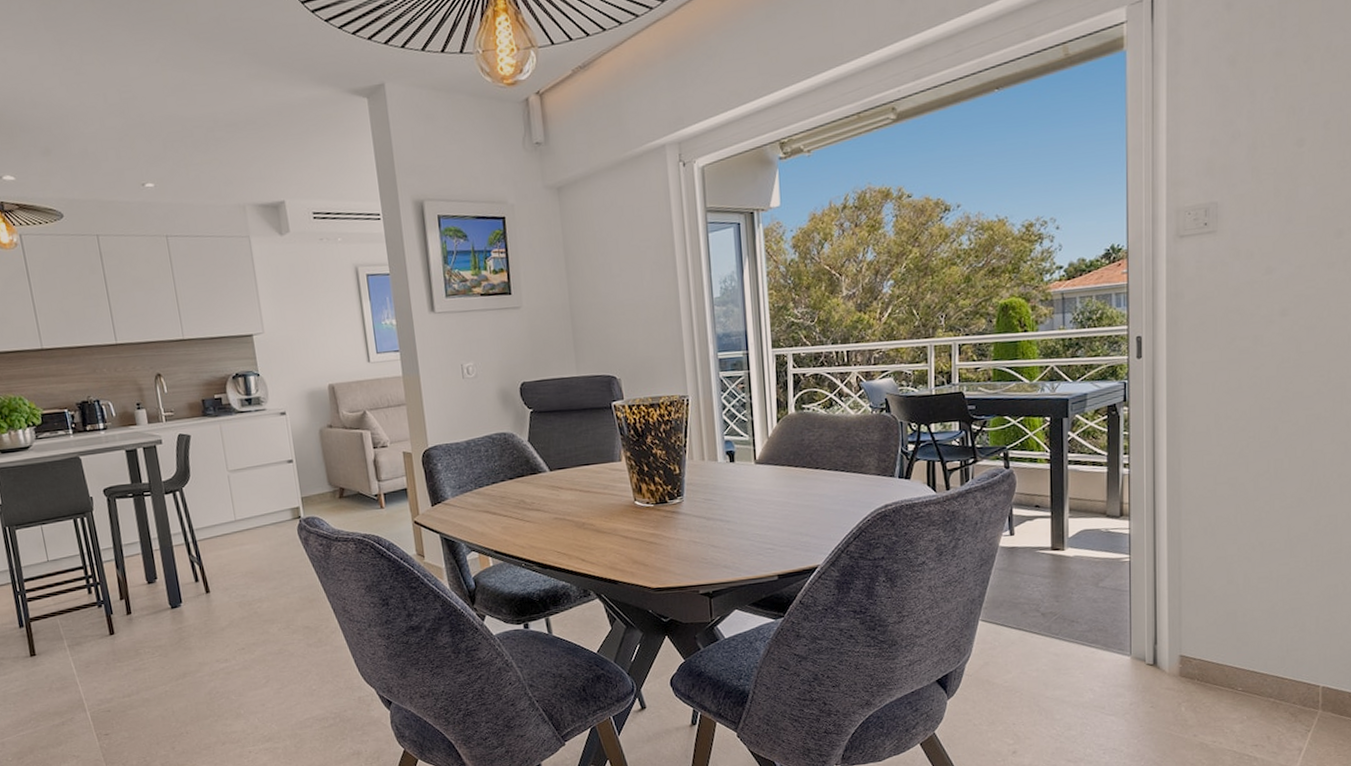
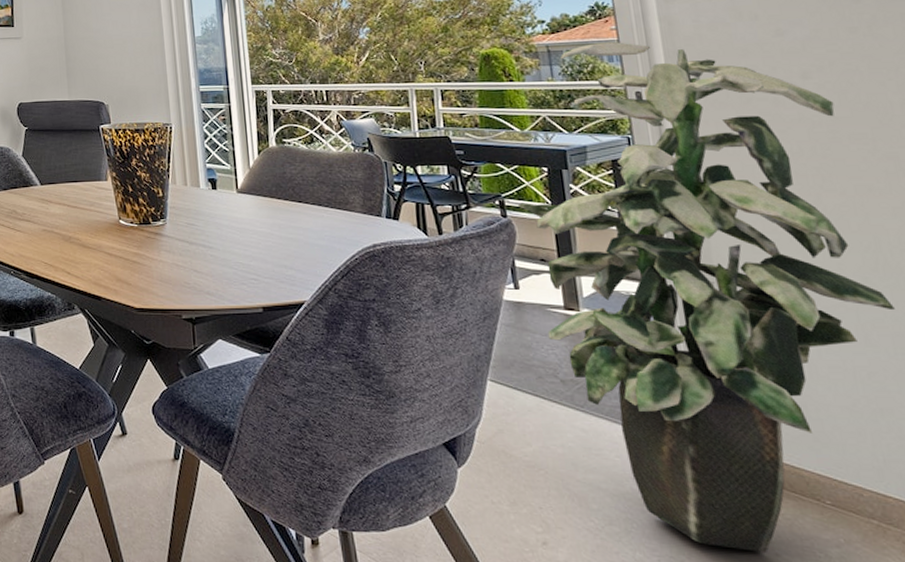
indoor plant: none [1020,286,1318,736] -> present [517,42,895,552]

